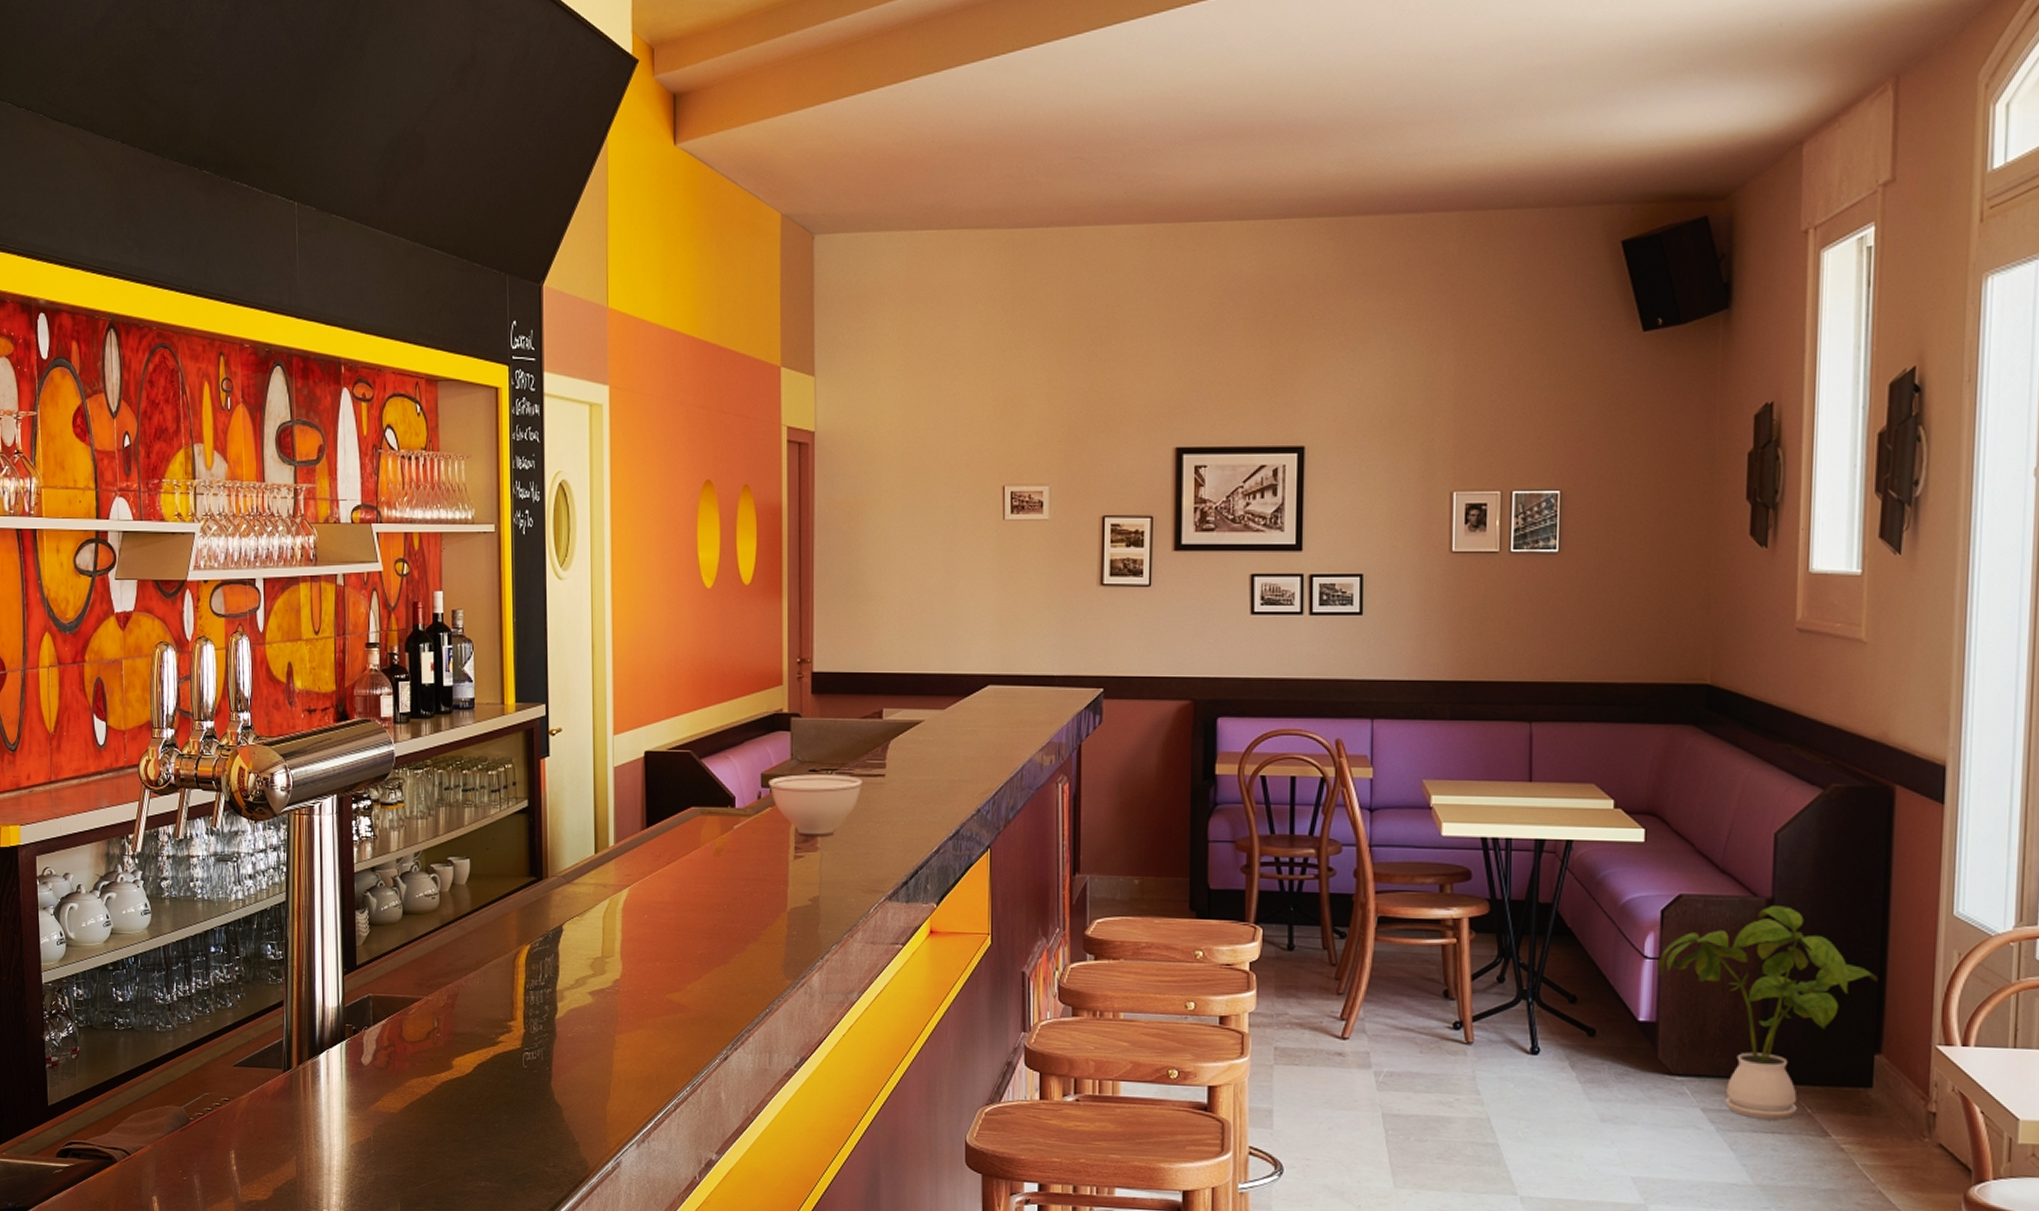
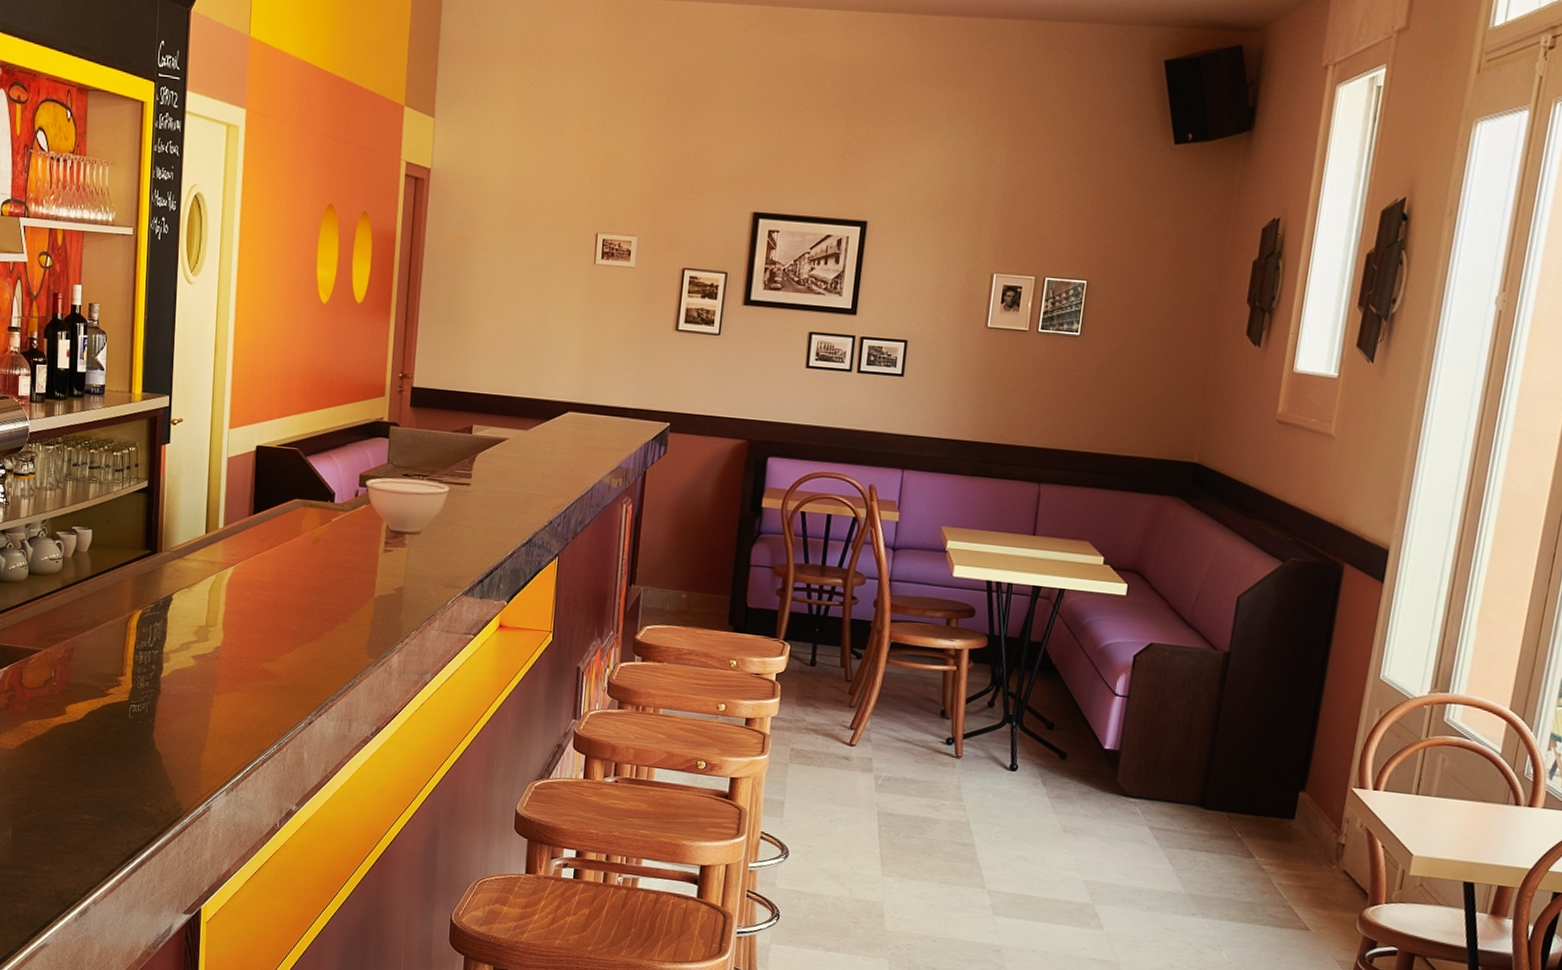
house plant: present [1658,906,1878,1120] -> none [1125,659,1310,841]

